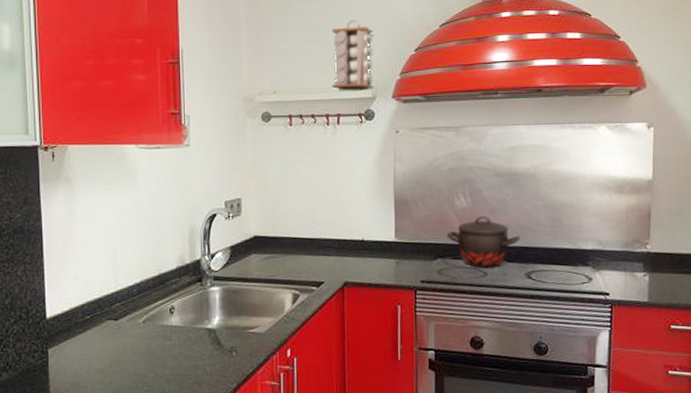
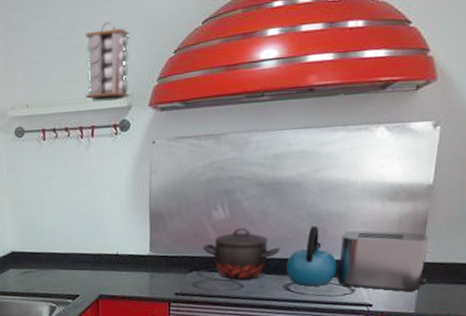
kettle: none [527,215,575,275] -> present [287,225,338,286]
toaster: none [574,221,657,281] -> present [336,231,431,292]

